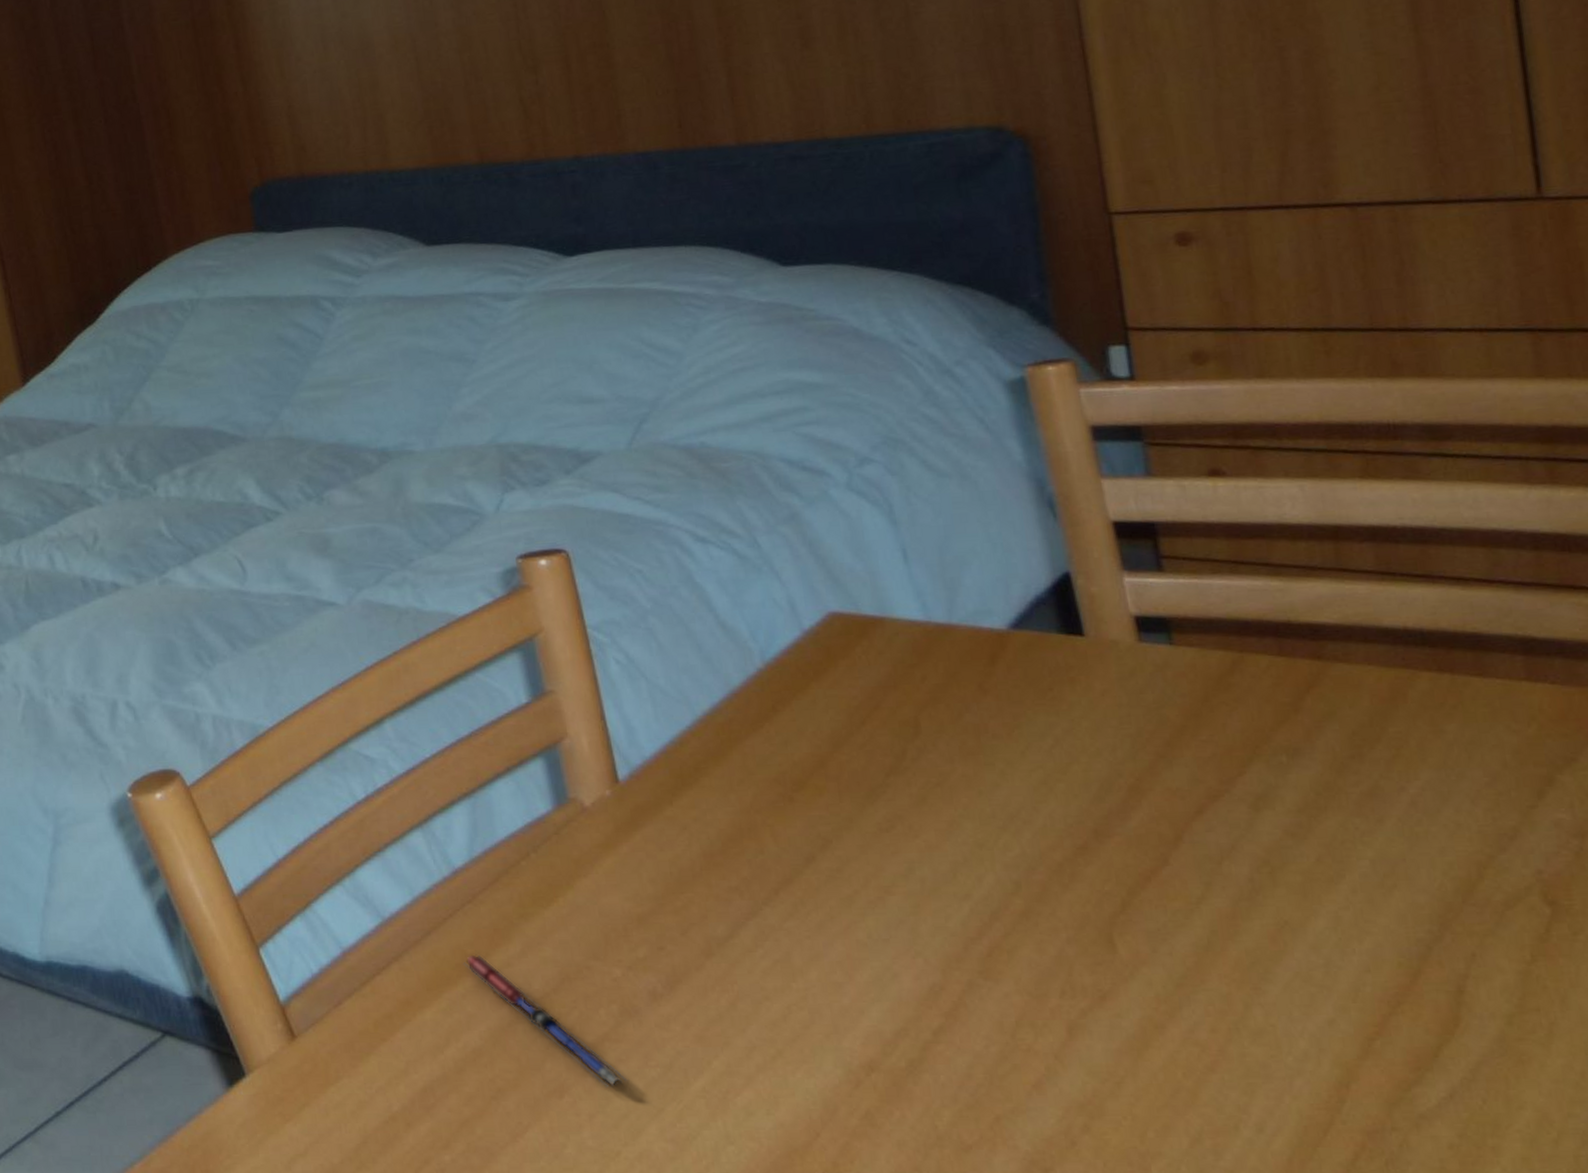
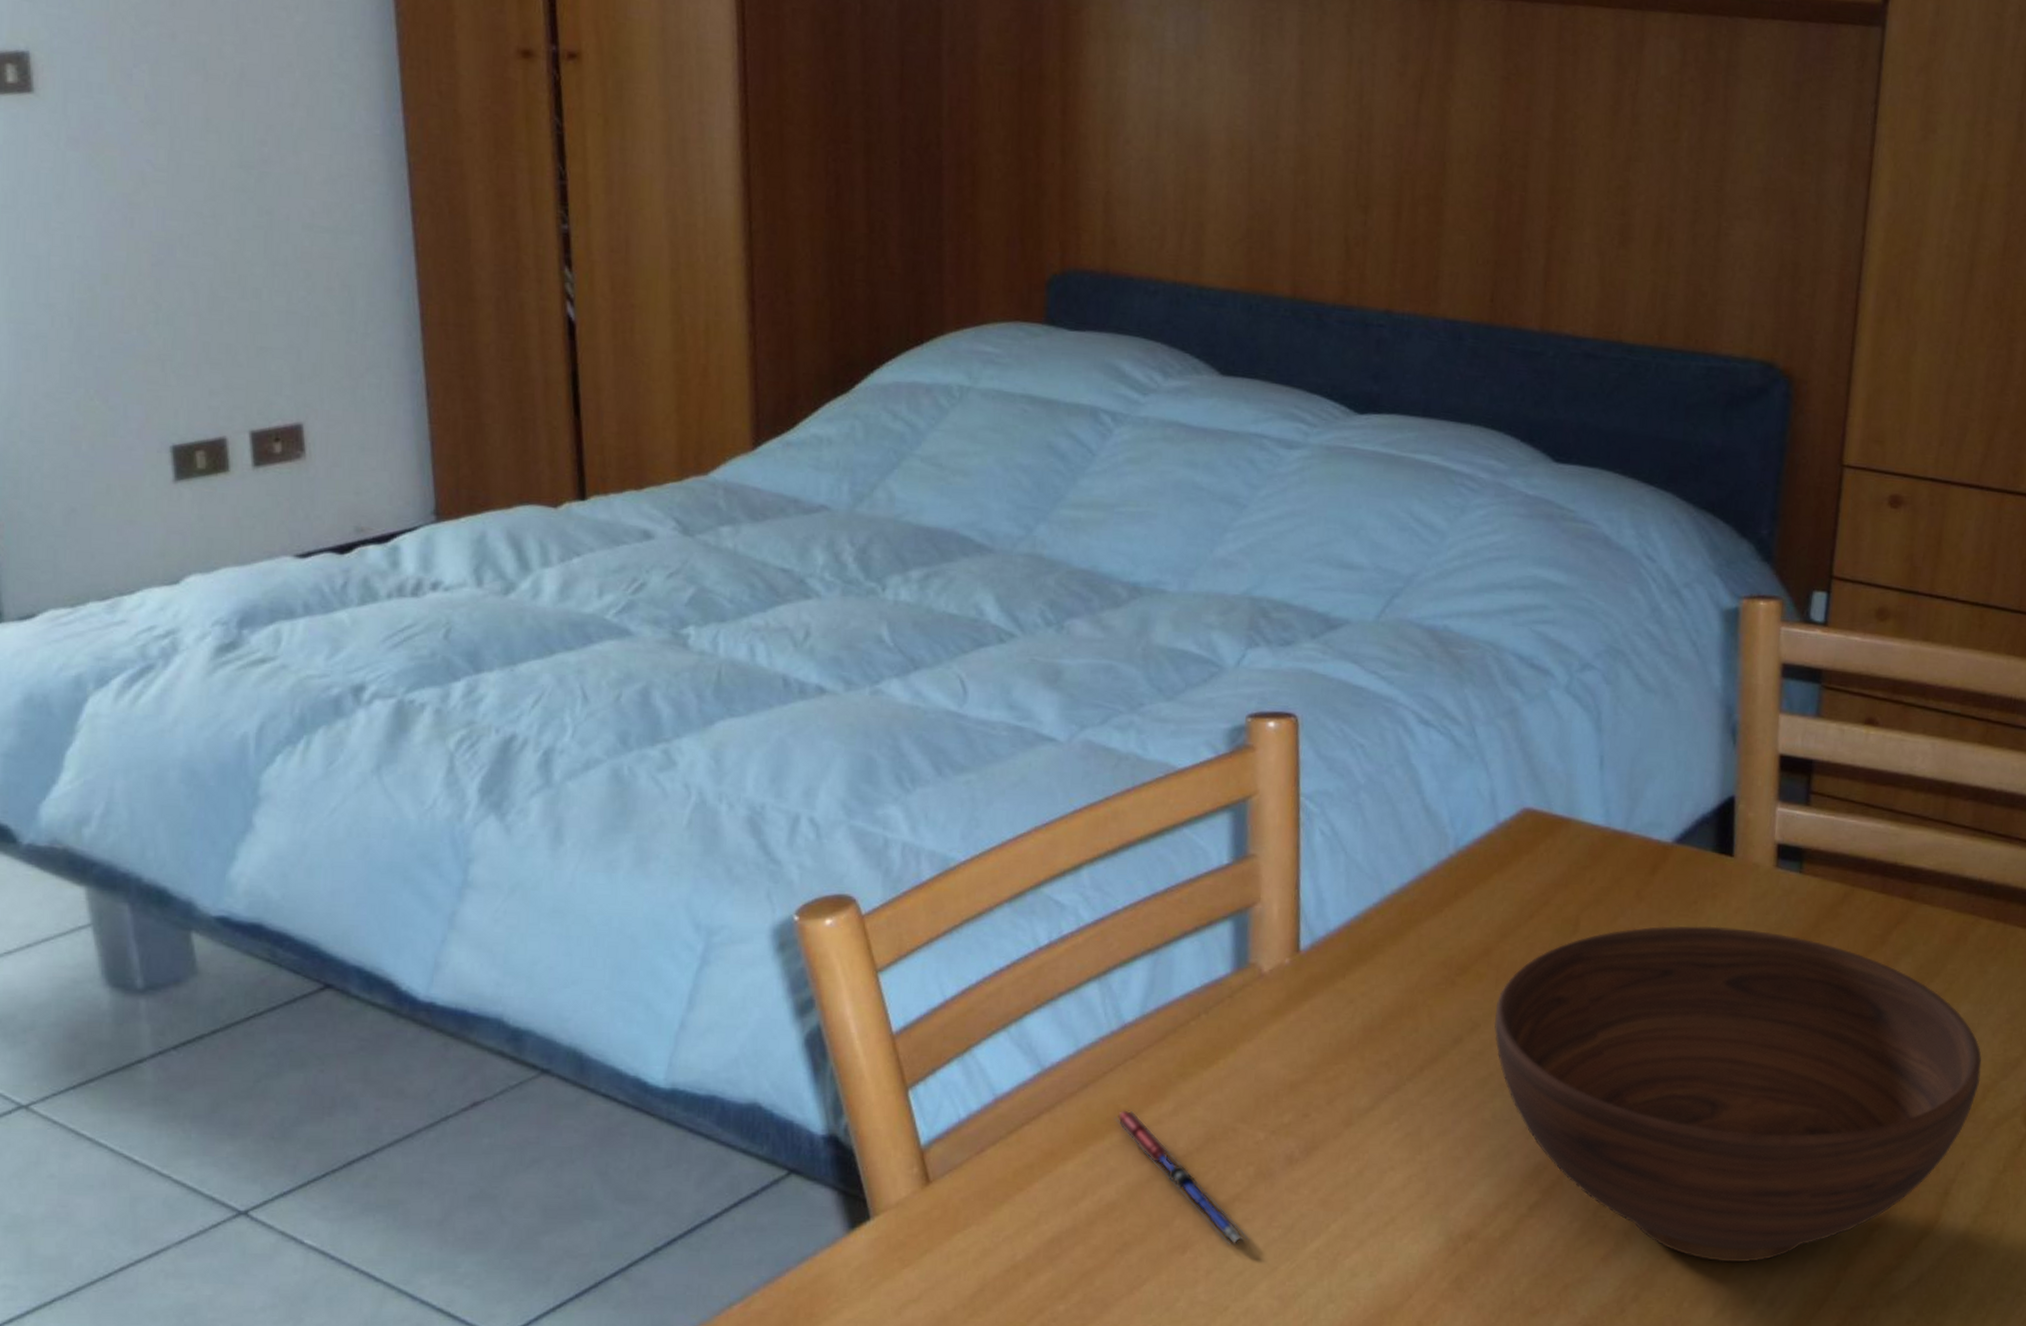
bowl: none [845,712,1470,1084] -> present [1494,925,1982,1262]

